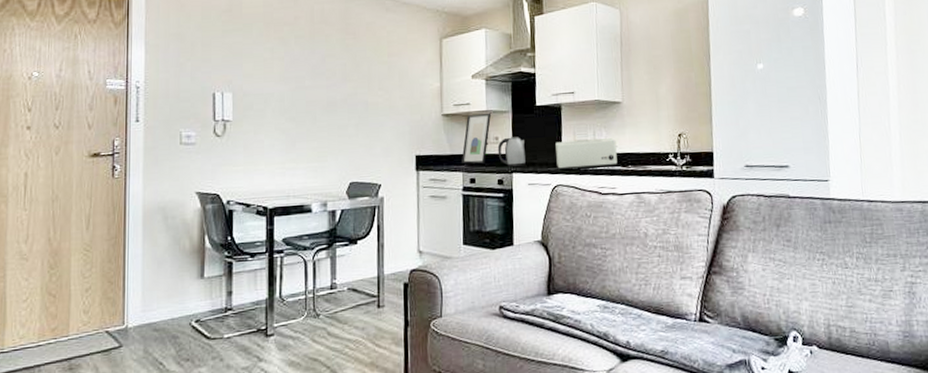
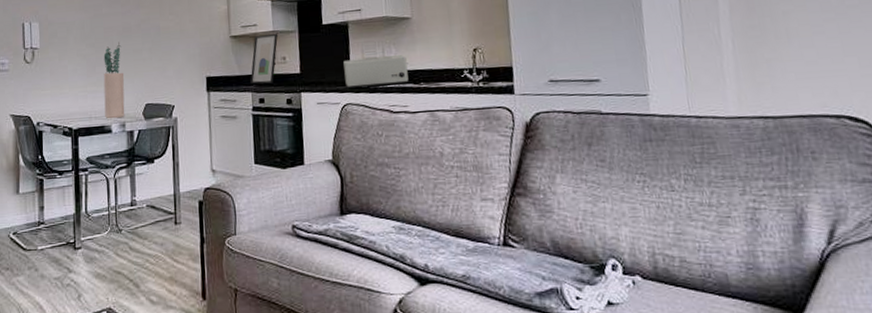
vase: none [304,116,328,198] -> present [103,42,125,119]
kettle: present [497,136,526,167] -> none [285,56,314,86]

